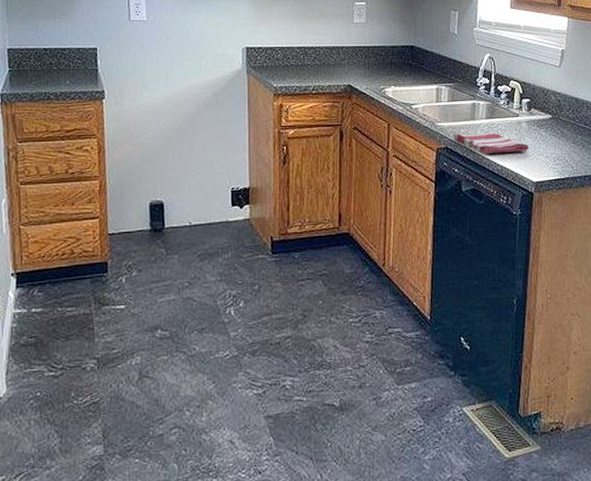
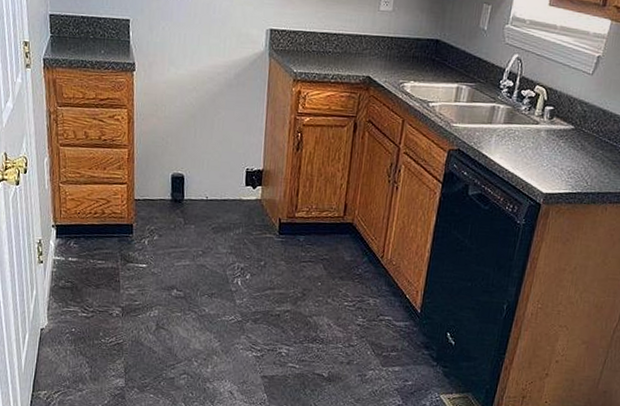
dish towel: present [453,132,529,154] -> none [467,136,544,162]

